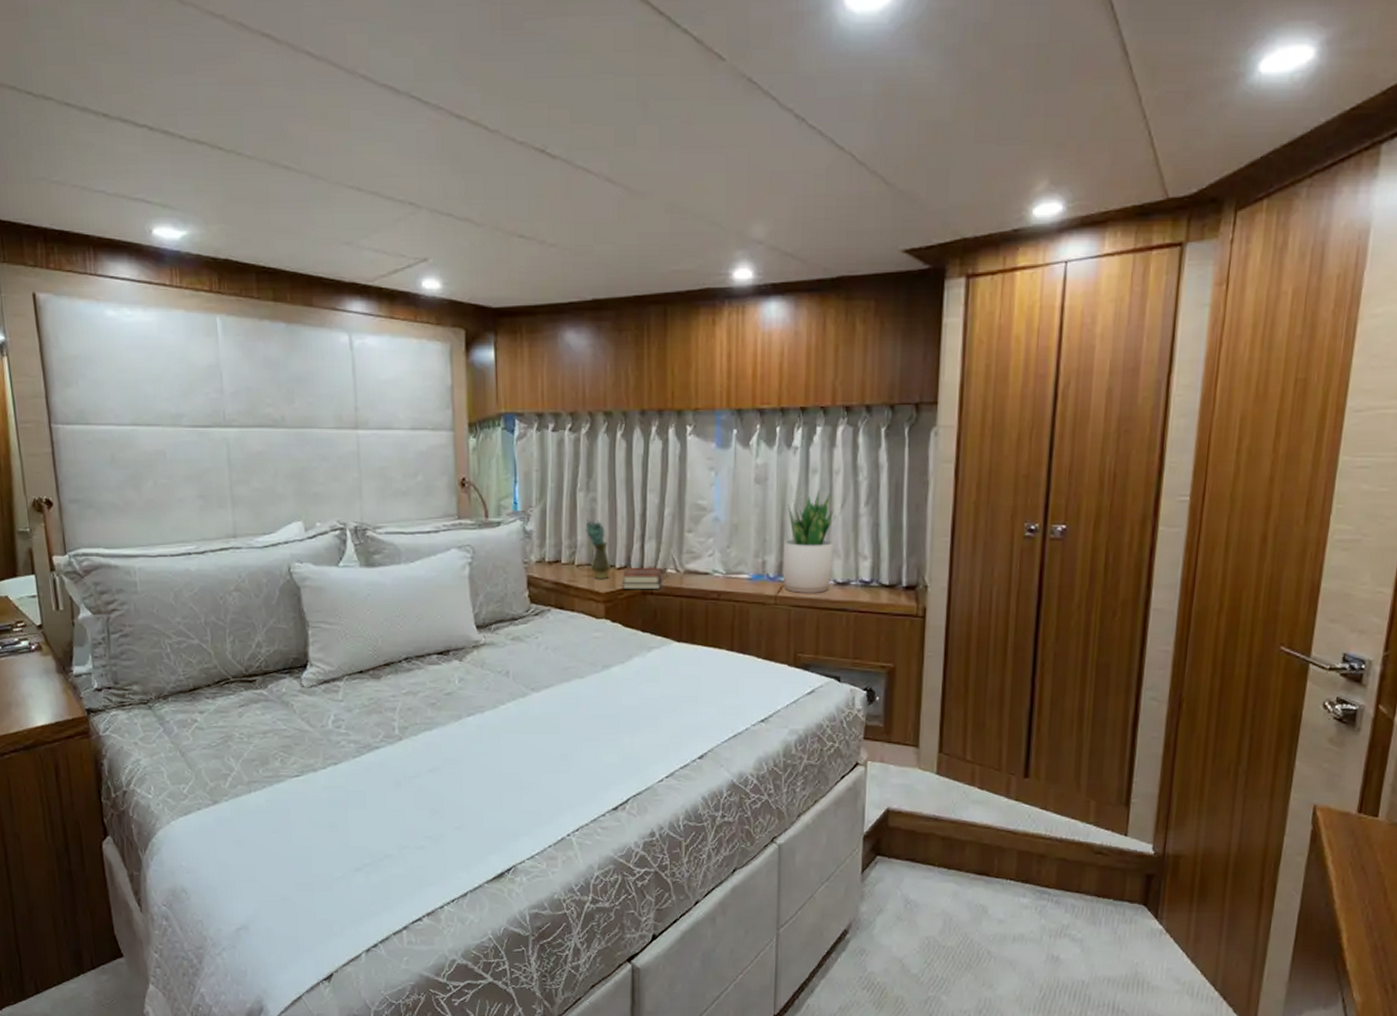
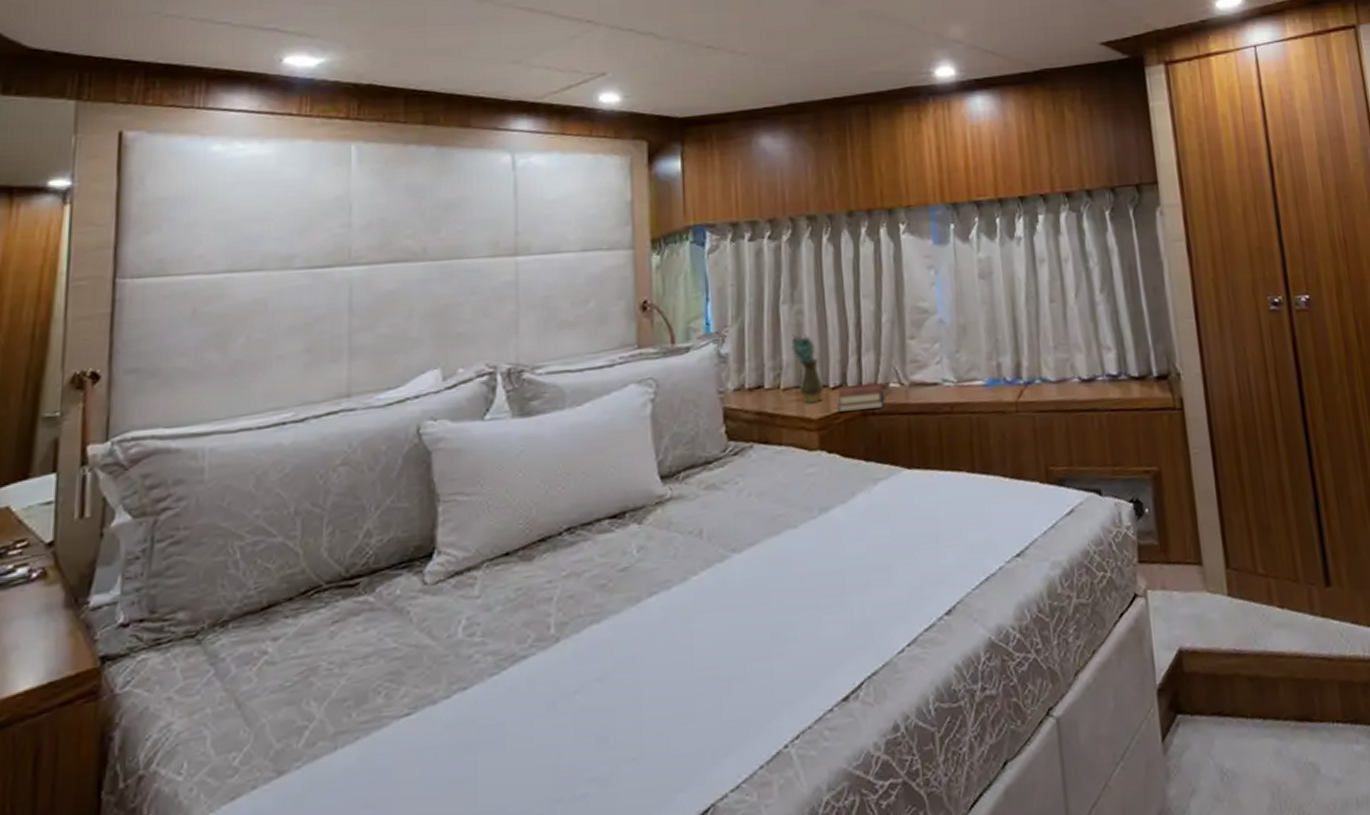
planter: present [783,491,835,593] -> none [1018,282,1075,396]

